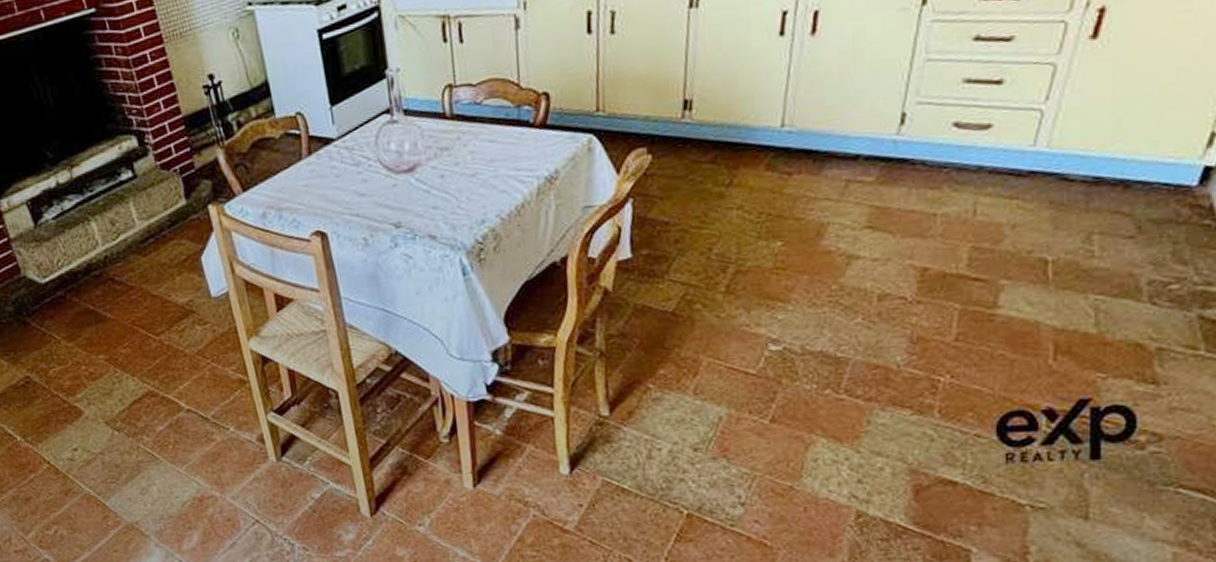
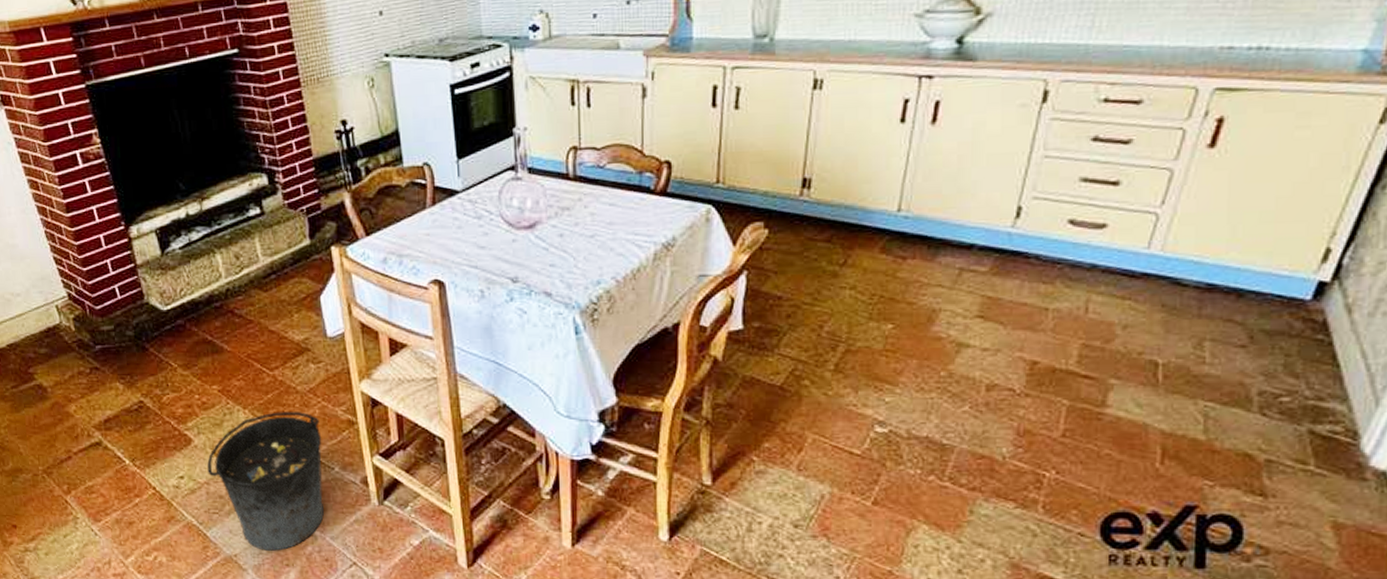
bucket: none [100,375,223,516] -> present [207,412,324,551]

